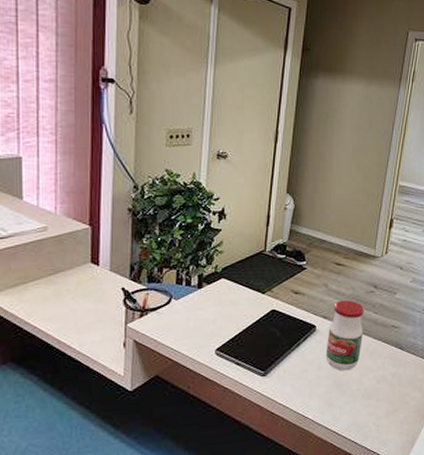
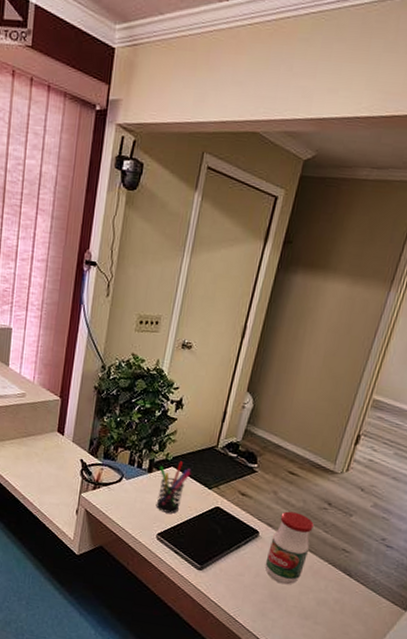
pen holder: none [209,271,243,326] -> present [156,461,192,514]

